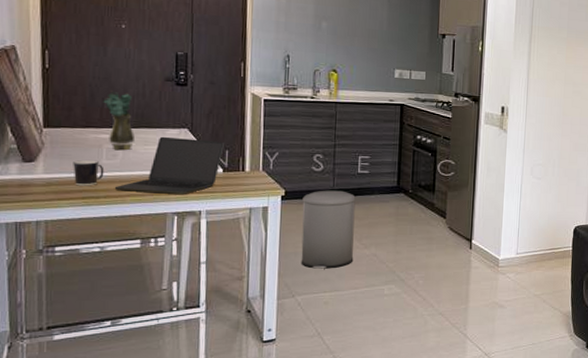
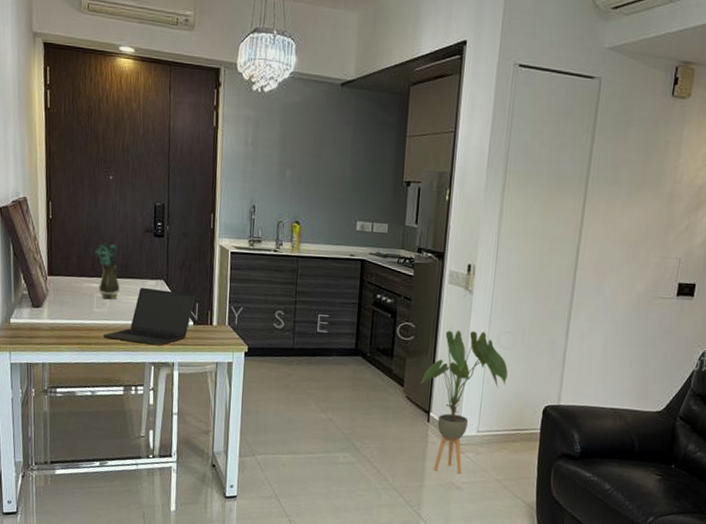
mug: present [73,159,105,186] -> none [70,307,95,333]
pedal bin: present [301,190,356,269] -> none [261,348,314,431]
house plant: none [461,164,541,293] -> present [420,330,508,474]

